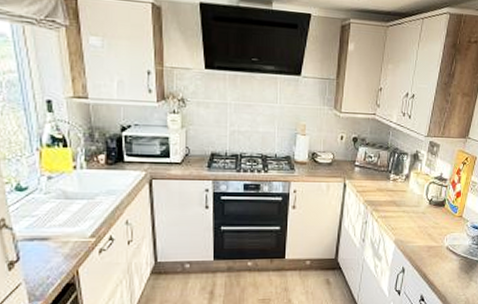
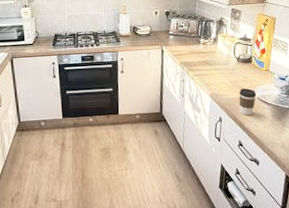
coffee cup: none [426,236,446,267] -> present [239,88,257,116]

